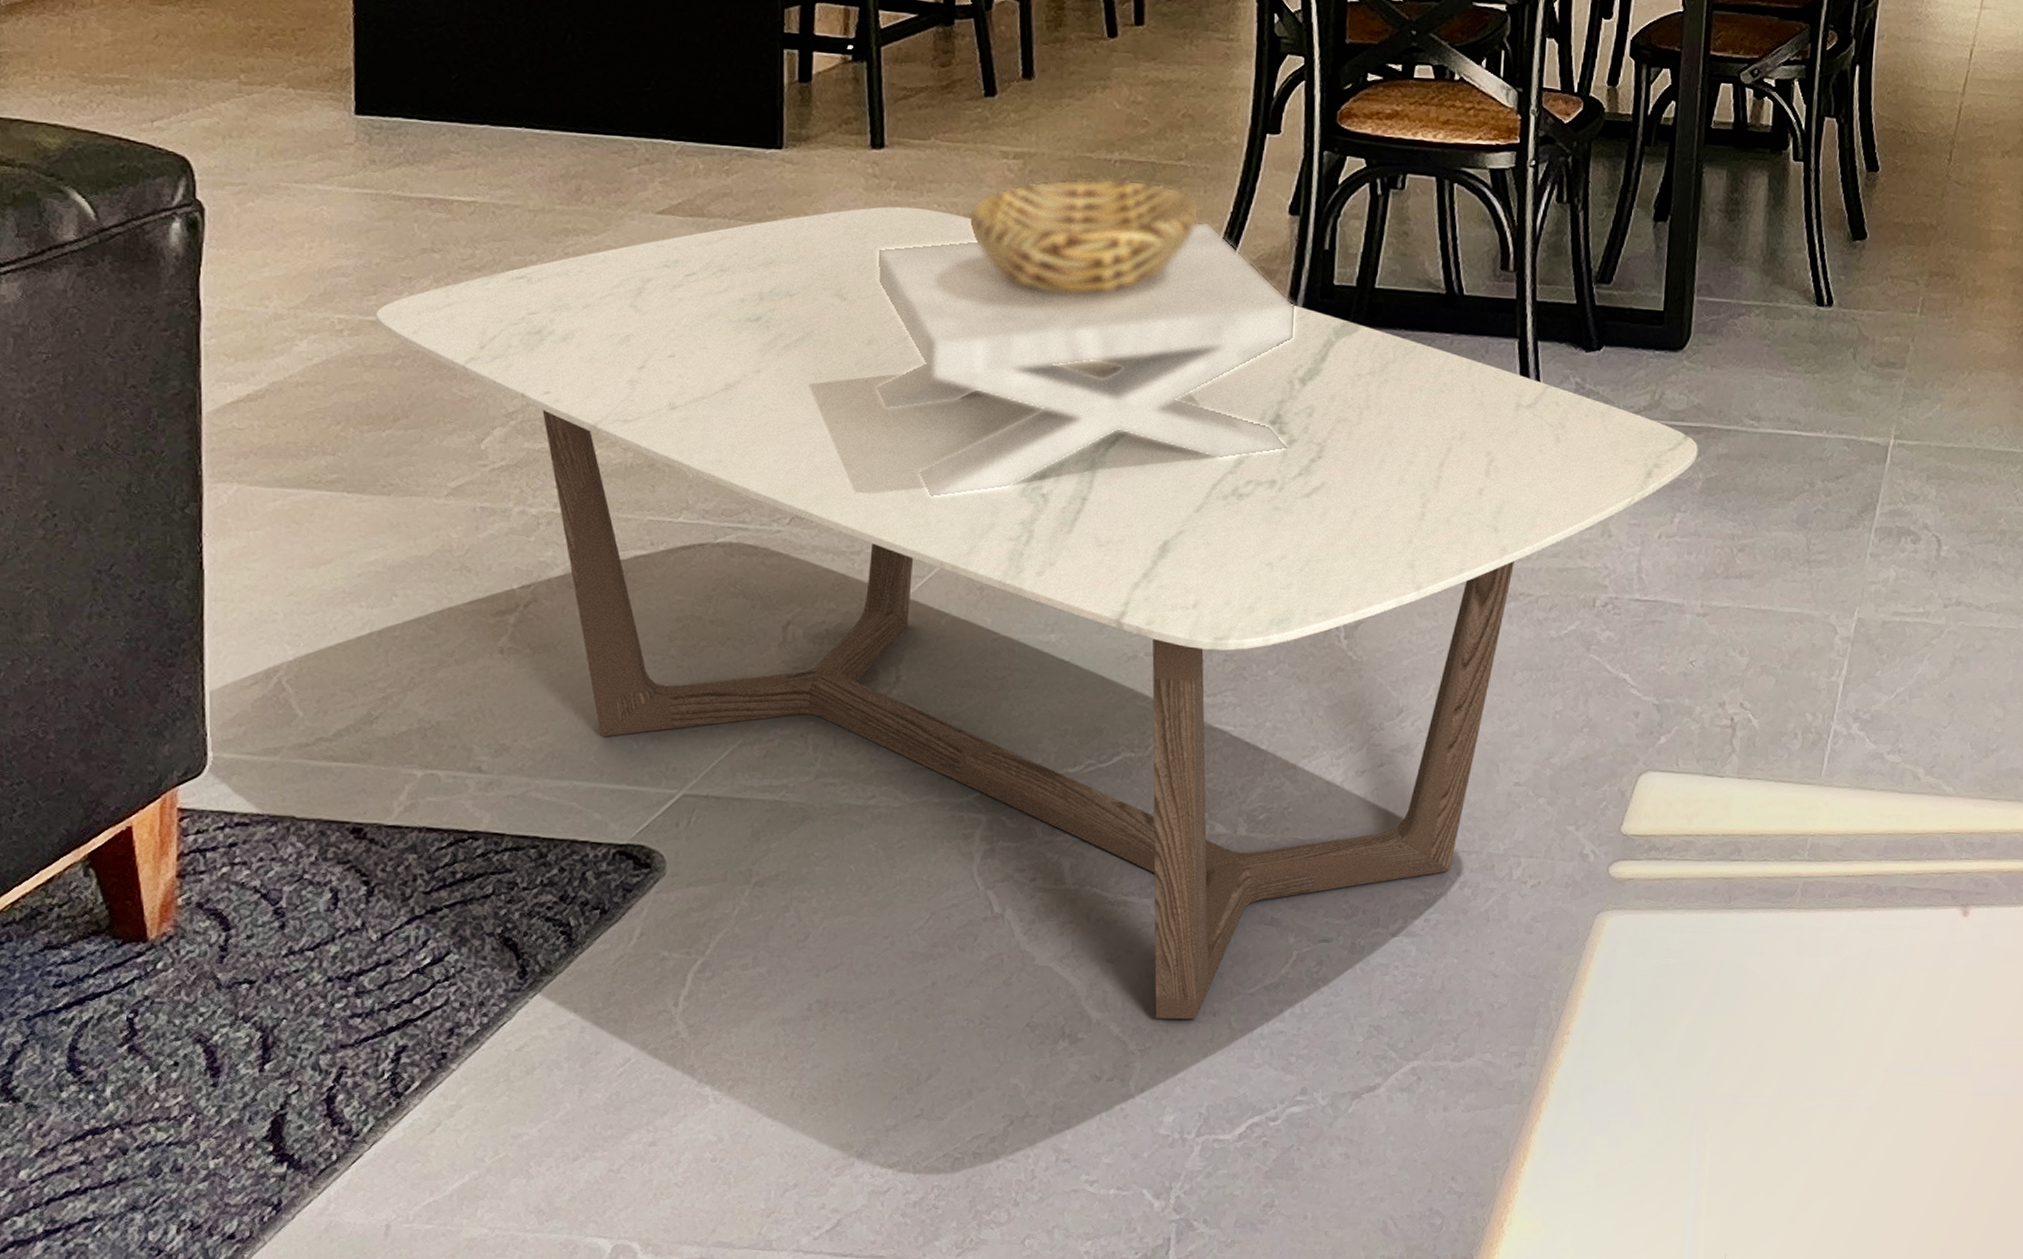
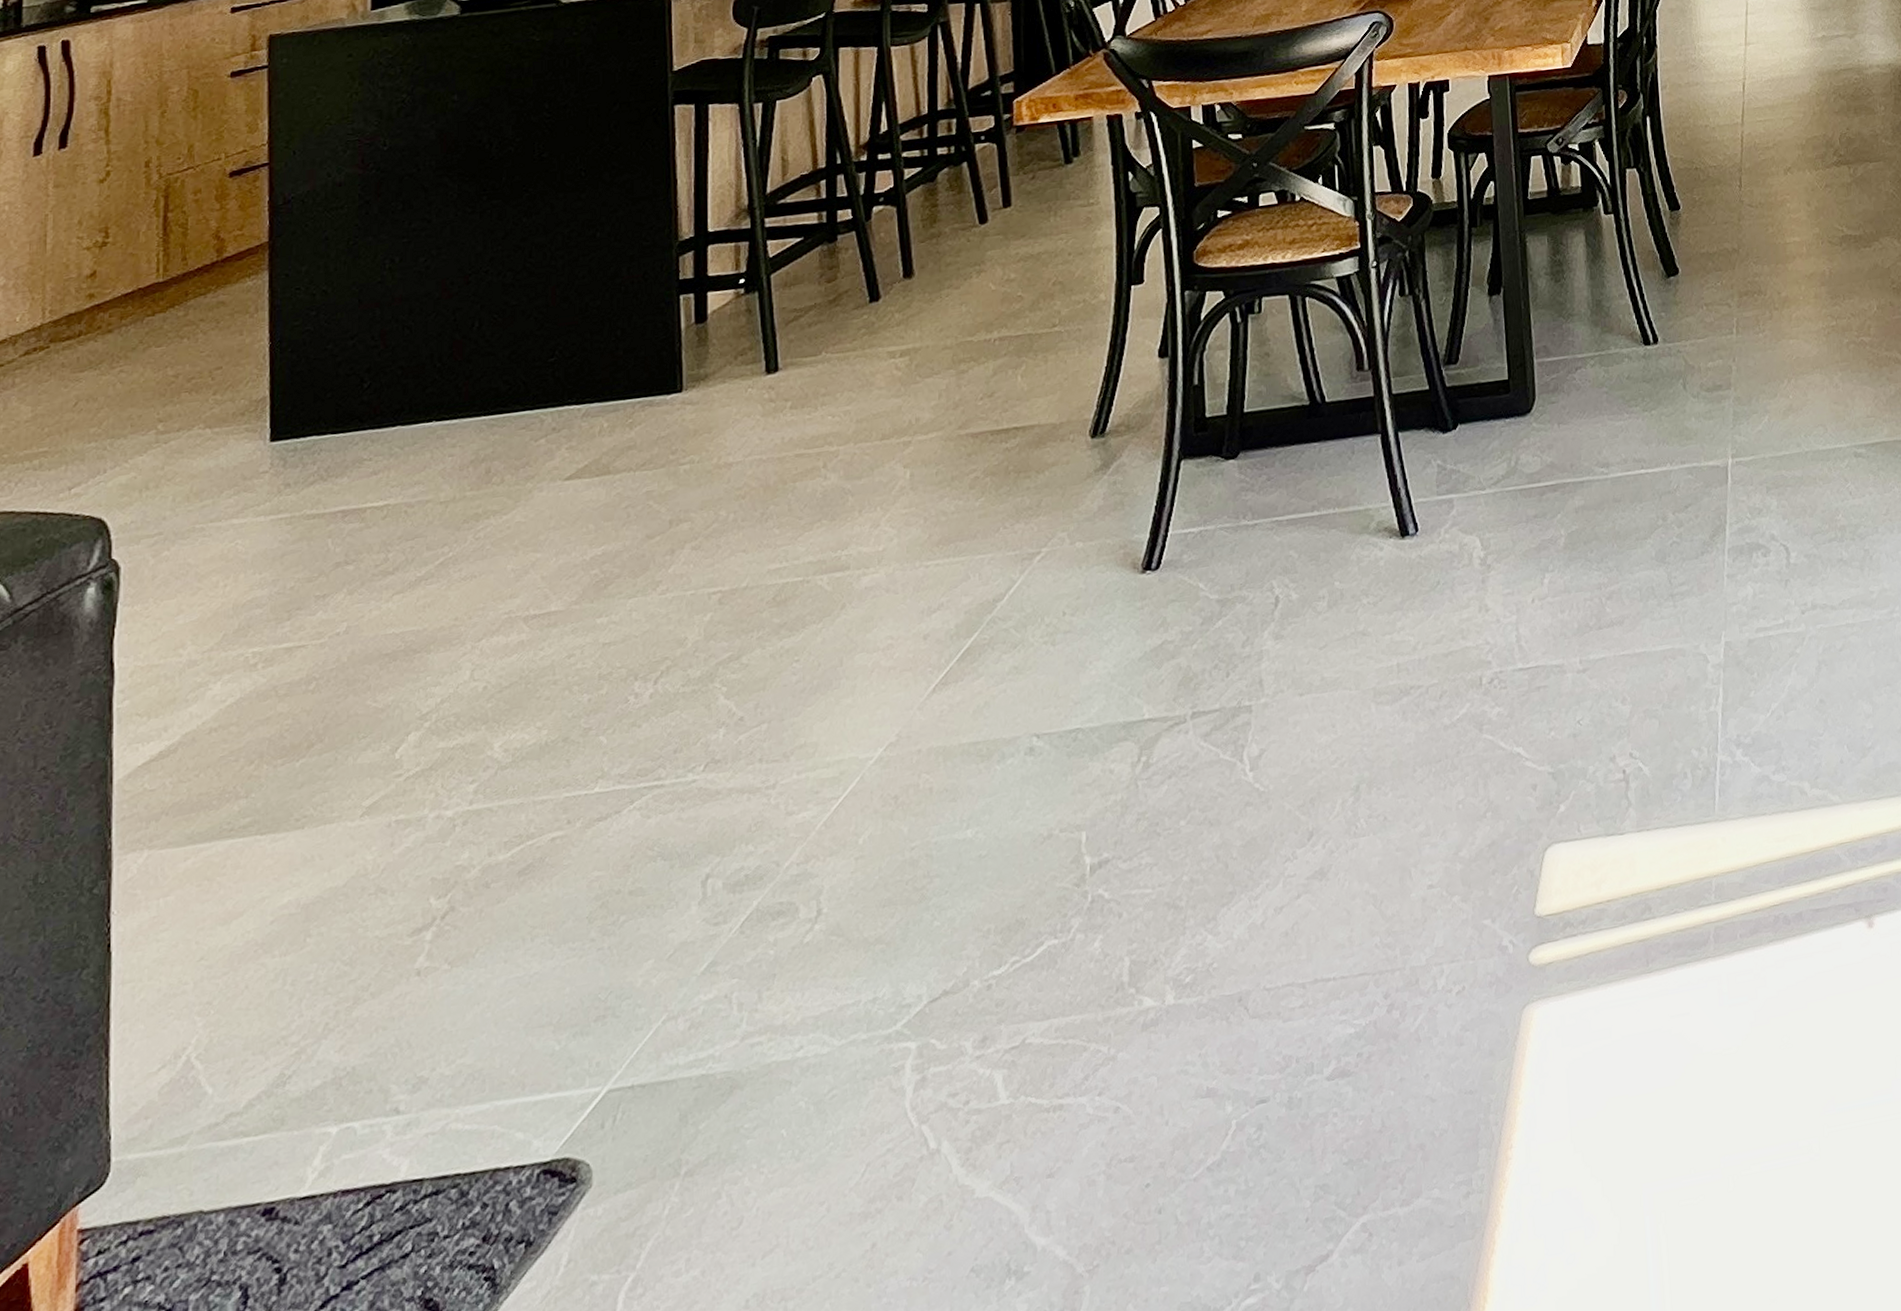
coffee table: present [376,206,1698,1020] -> none [290,421,1557,1230]
decorative bowl: present [876,178,1294,497] -> none [779,353,1178,712]

